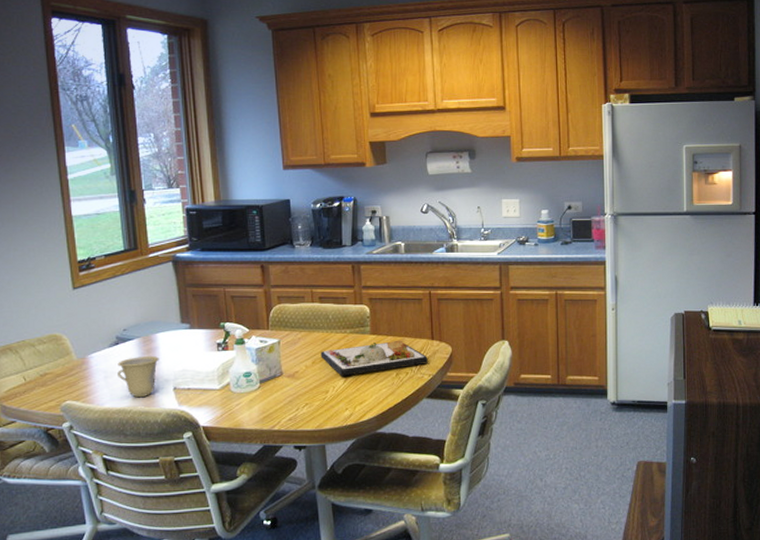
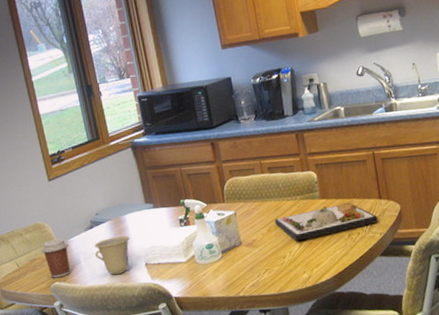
coffee cup: none [55,353,87,396] -> present [41,238,70,278]

